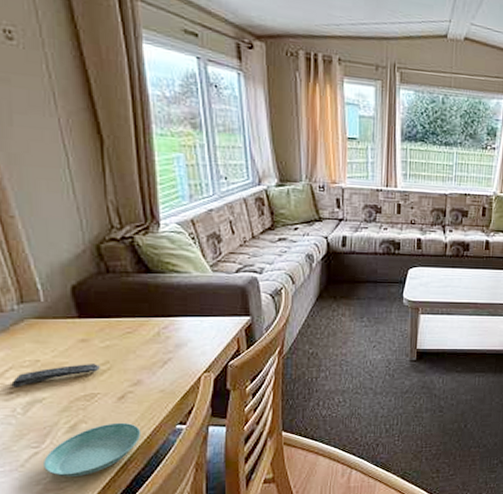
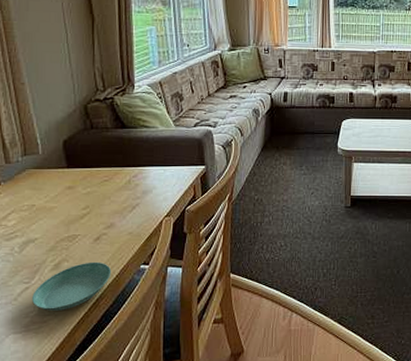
remote control: present [11,364,100,387] -> none [12,208,81,229]

